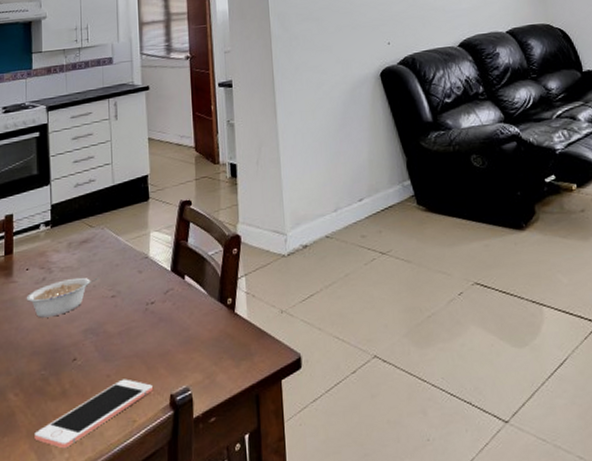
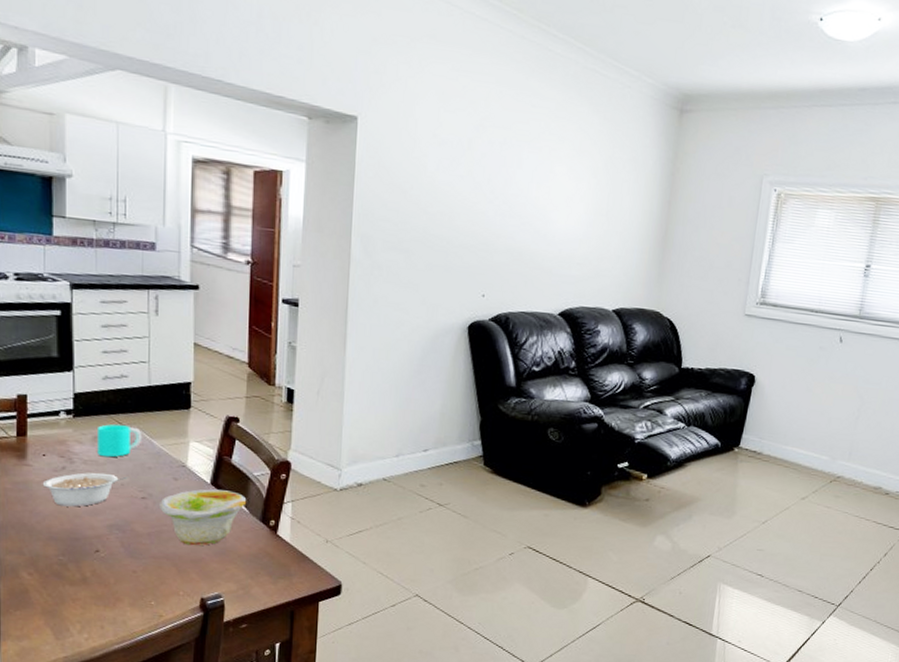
cell phone: present [34,379,153,449] -> none [50,577,182,630]
cup: none [72,226,110,262] -> present [98,424,143,457]
bowl: none [128,274,205,339] -> present [160,489,247,546]

